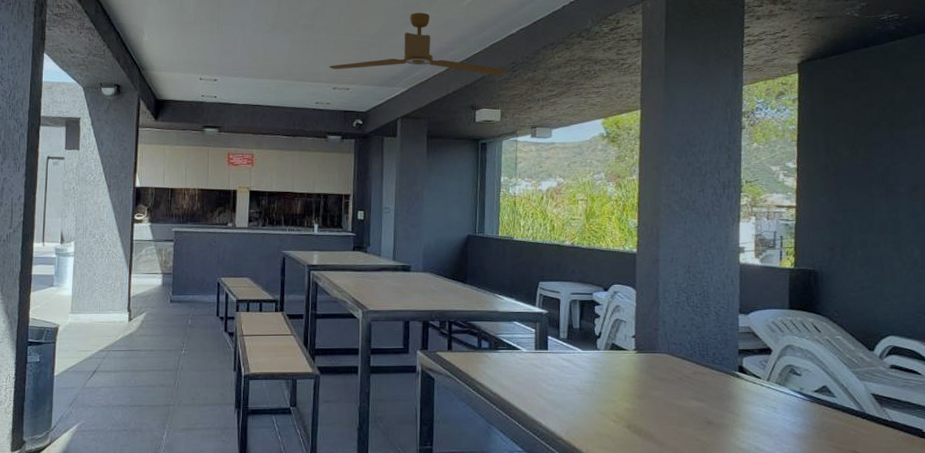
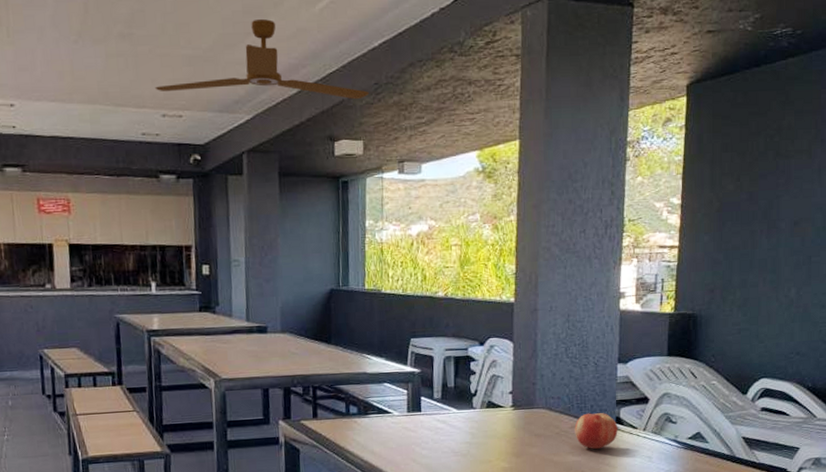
fruit: none [697,360,741,397] -> present [574,413,618,450]

